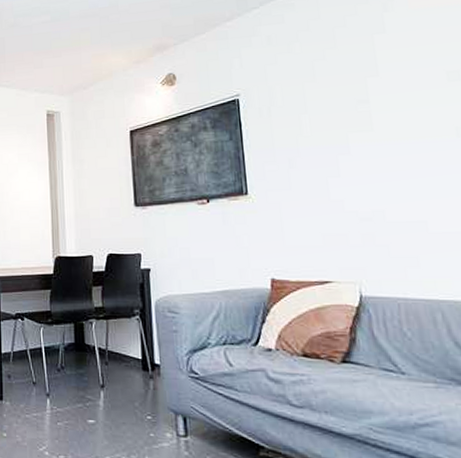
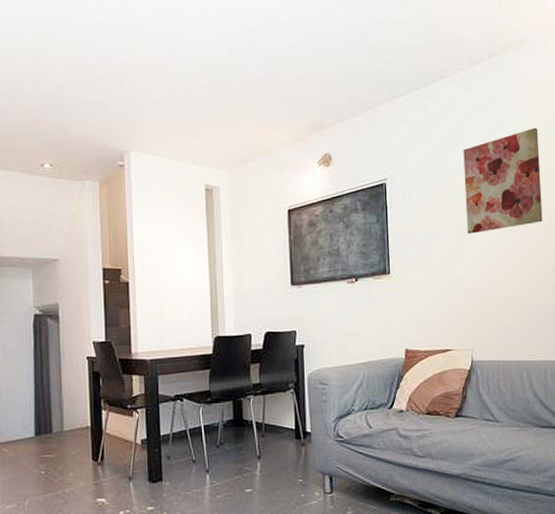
wall art: none [332,26,449,150] -> present [463,127,543,234]

